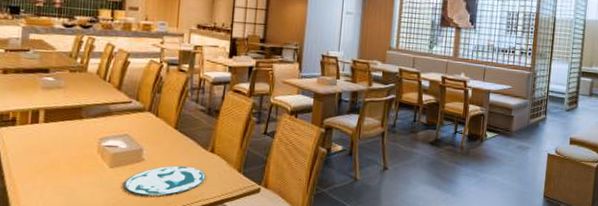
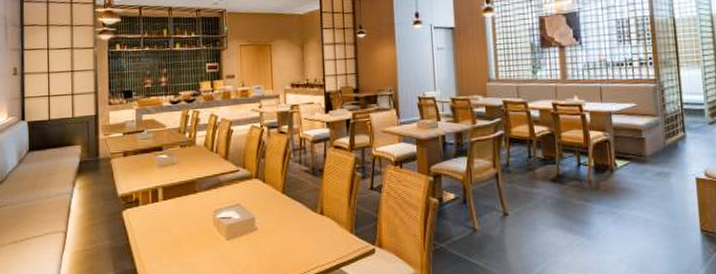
plate: present [124,165,207,195] -> none [241,231,319,266]

